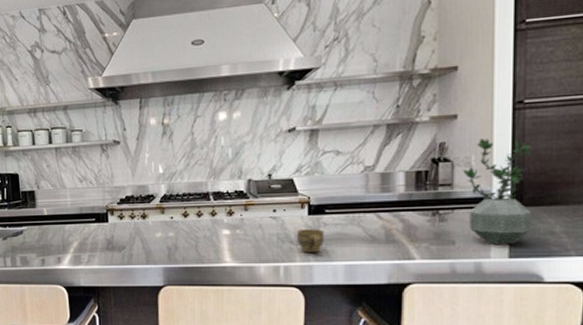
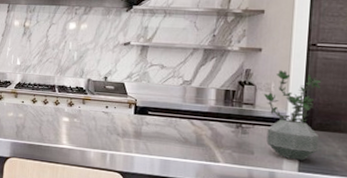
cup: present [296,229,324,254] -> none [123,125,146,147]

